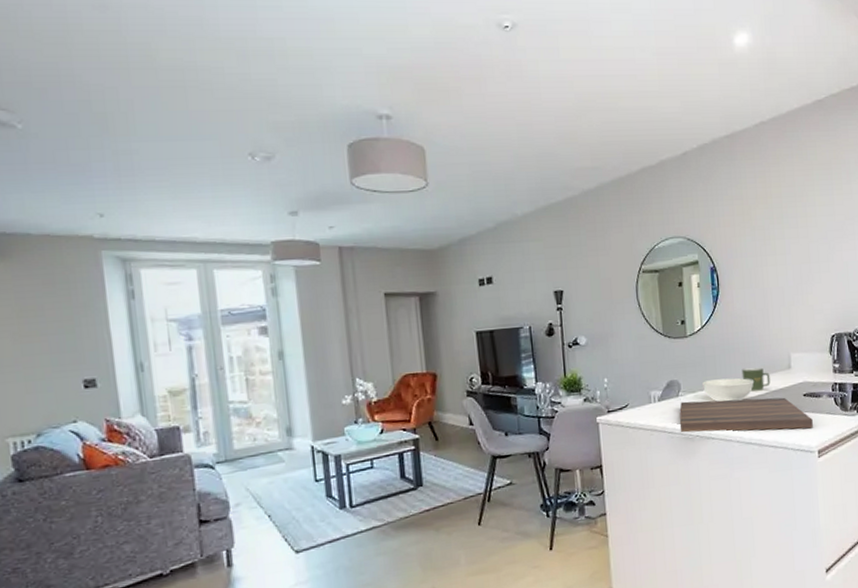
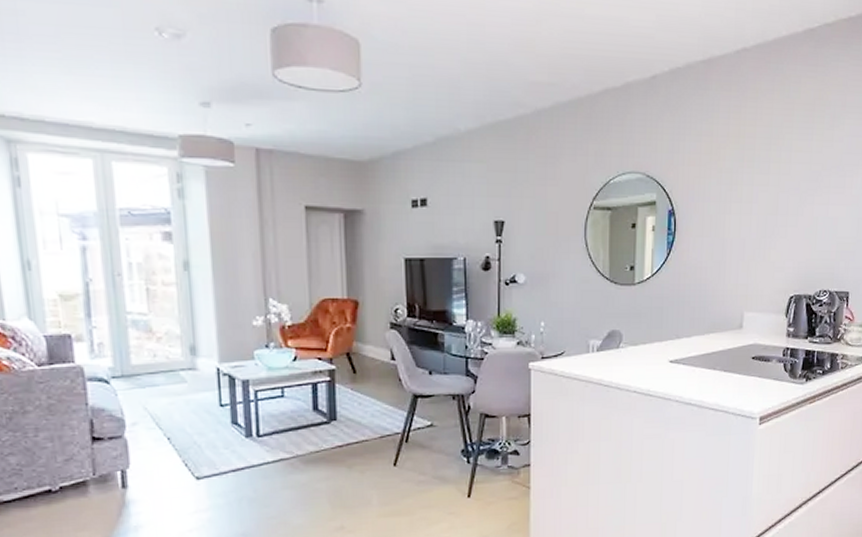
cutting board: present [679,397,813,433] -> none [617,354,758,394]
bowl: present [701,378,754,402] -> none [645,333,701,358]
mug: present [741,367,771,393] -> none [689,324,719,351]

